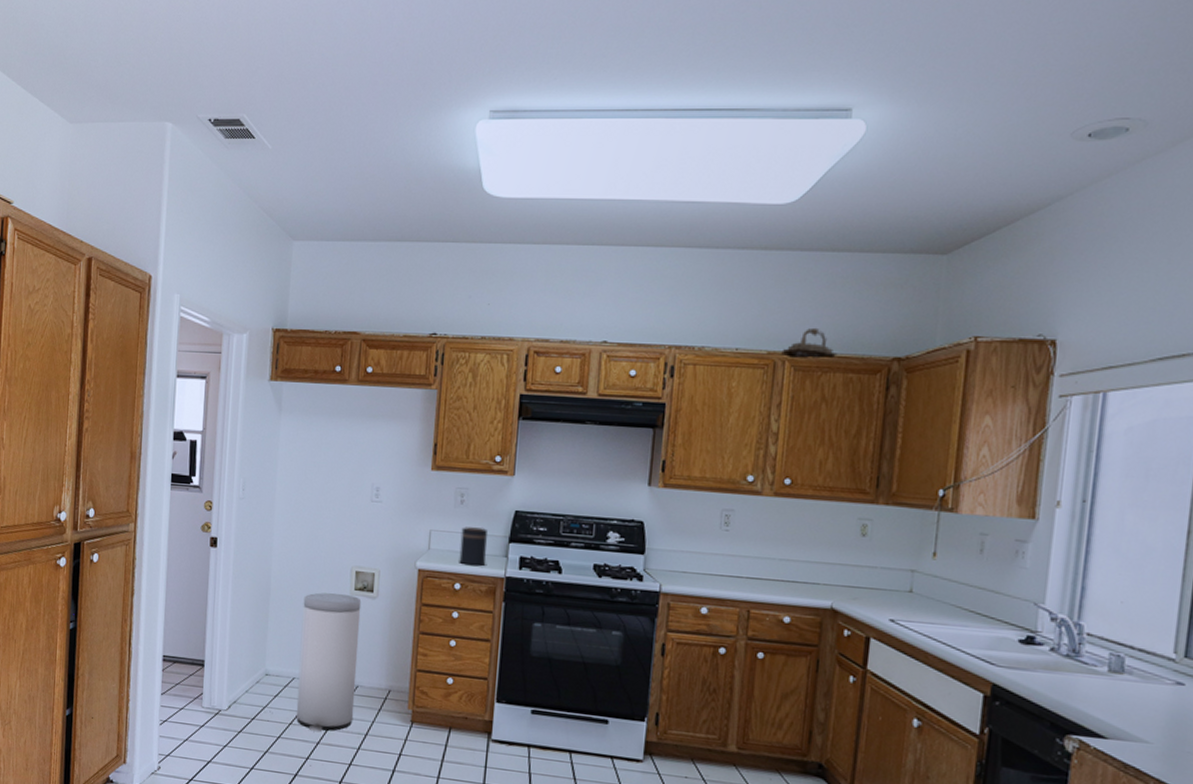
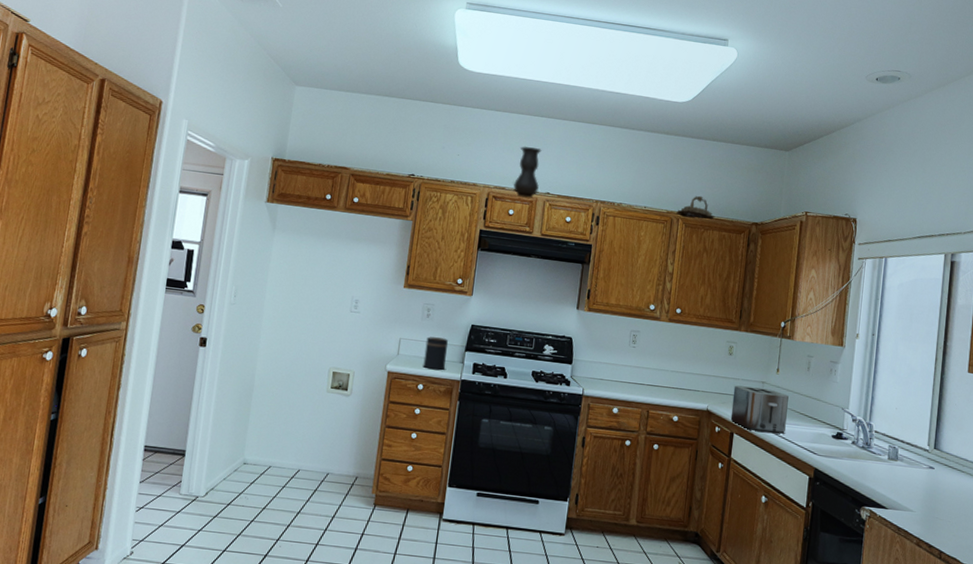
pedal bin: present [295,592,362,732] -> none [269,390,337,516]
vase: none [560,285,594,351] -> present [514,146,542,199]
toaster: none [865,575,951,638] -> present [730,385,789,434]

